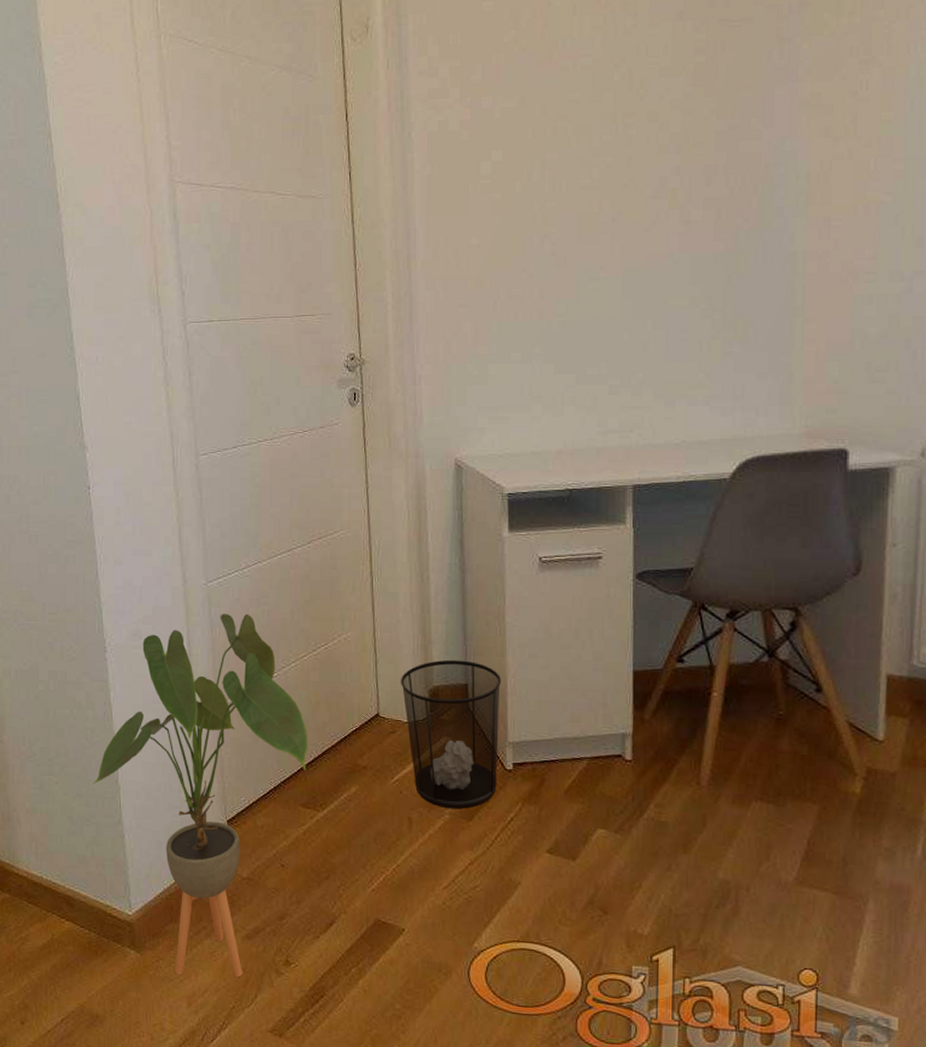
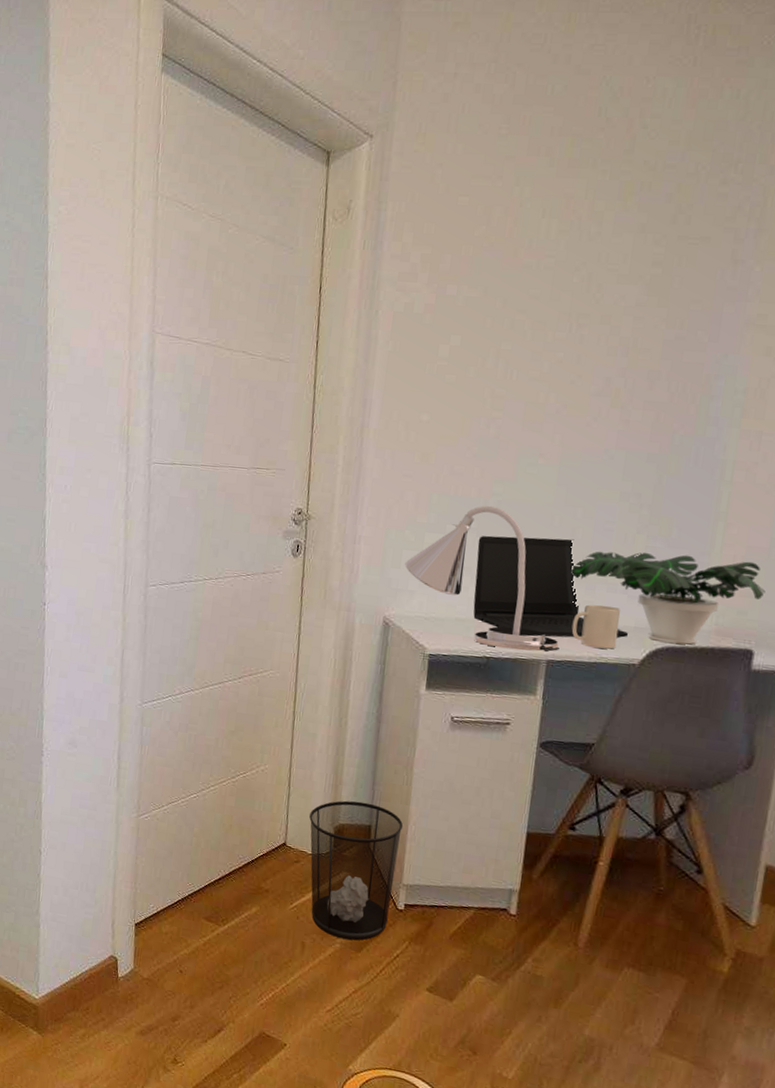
house plant: present [93,613,309,978] -> none [17,734,219,1069]
table lamp: none [471,327,645,478] -> present [405,505,559,653]
laptop: none [545,353,714,460] -> present [473,535,628,639]
potted plant: none [648,356,853,453] -> present [571,551,766,645]
mug: none [655,420,705,467] -> present [571,604,621,649]

